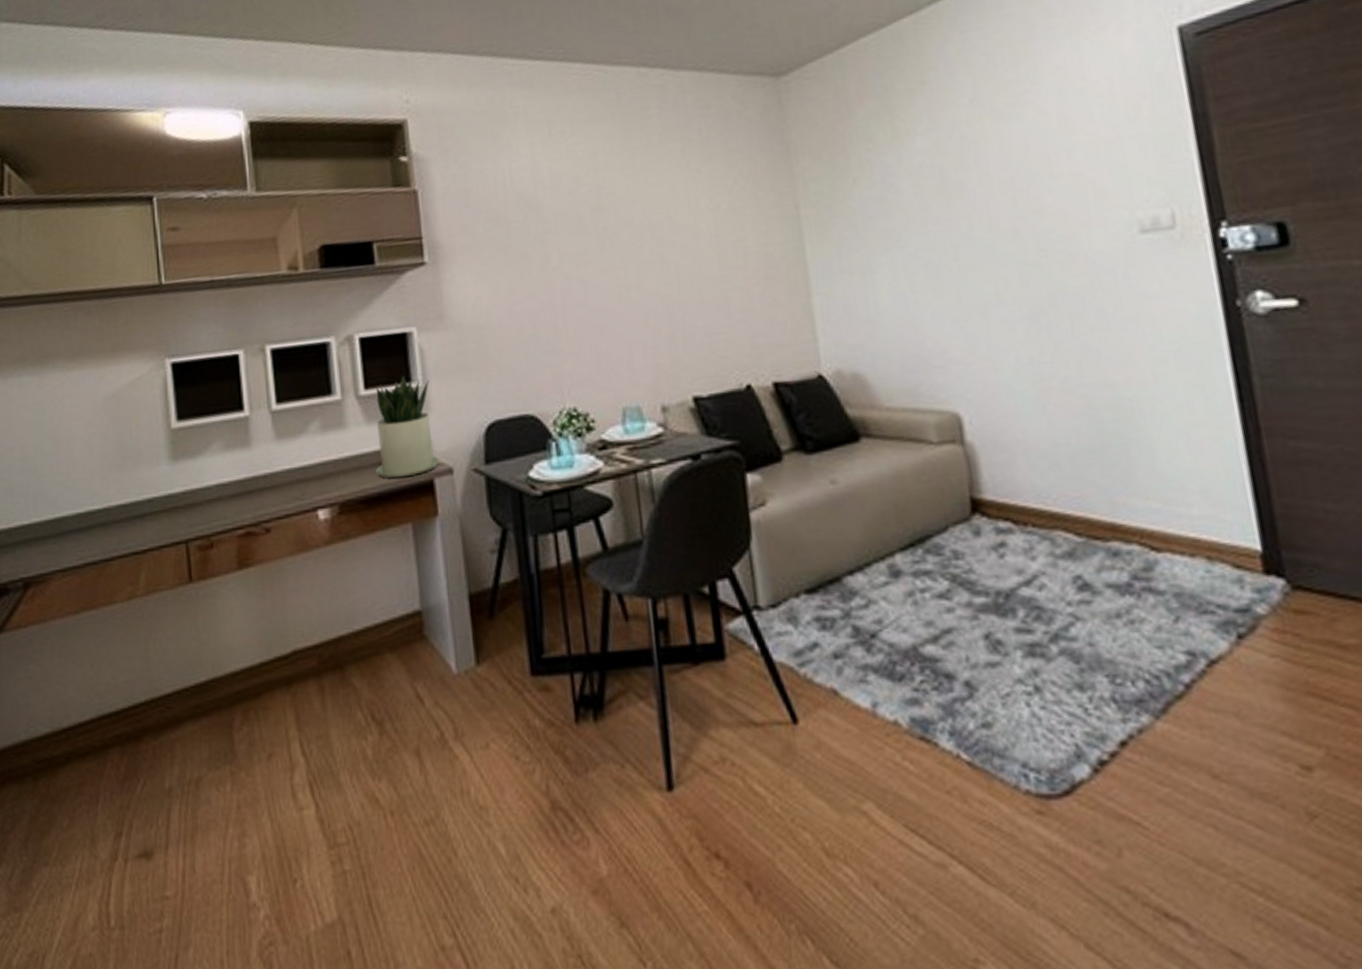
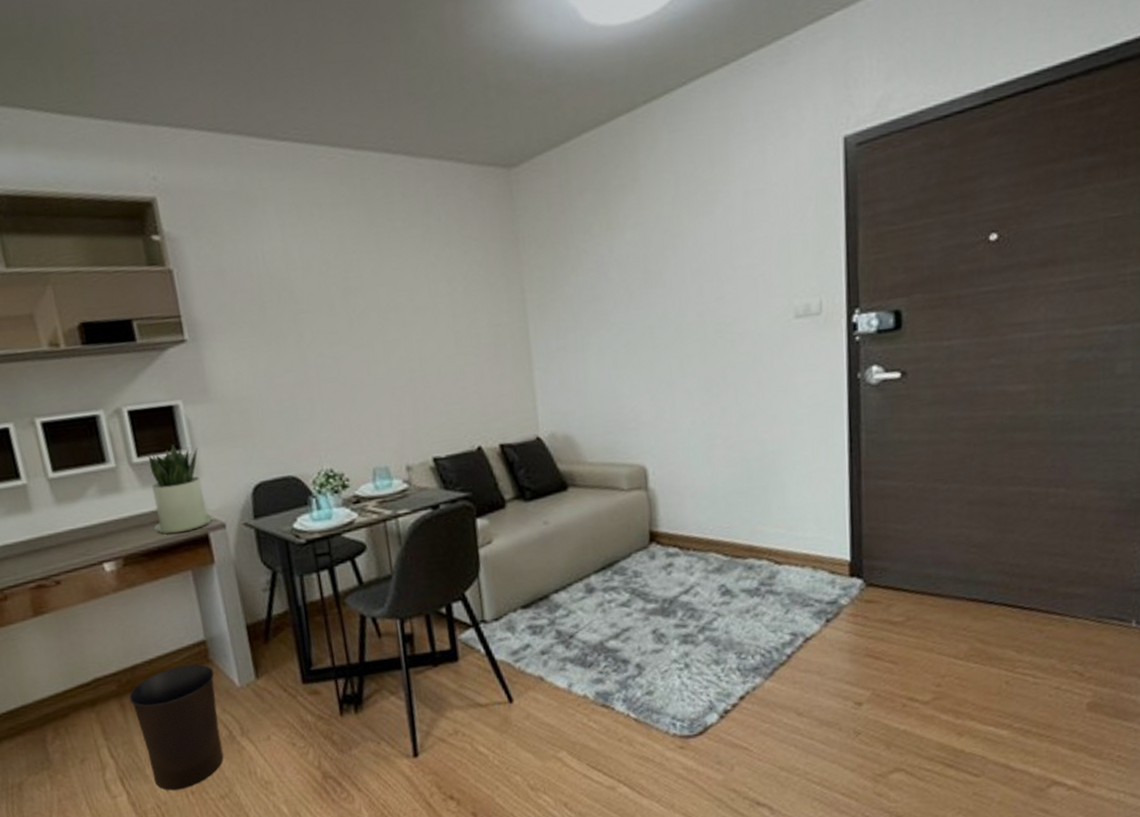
waste bin: none [329,640,432,806] -> present [129,664,224,790]

